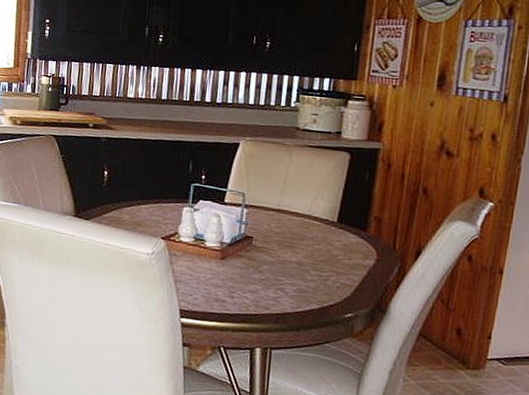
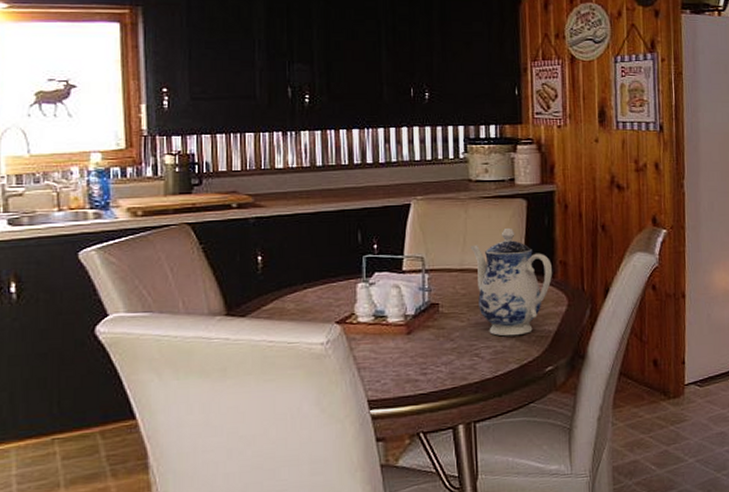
teapot: none [289,178,366,280] -> present [470,229,553,337]

